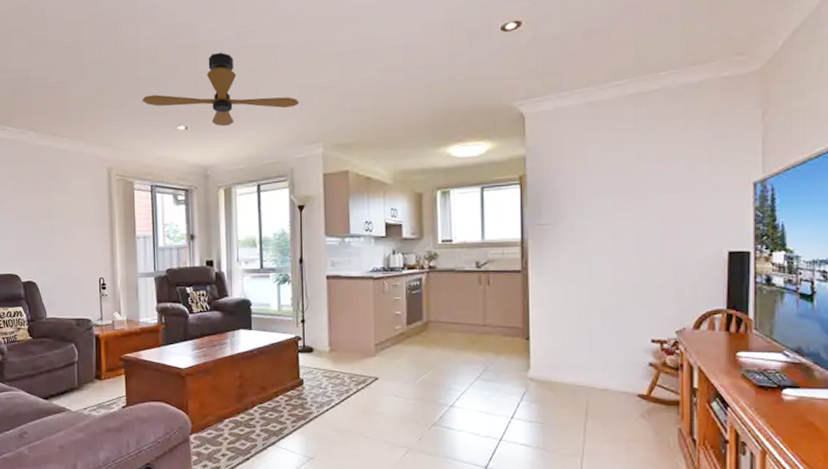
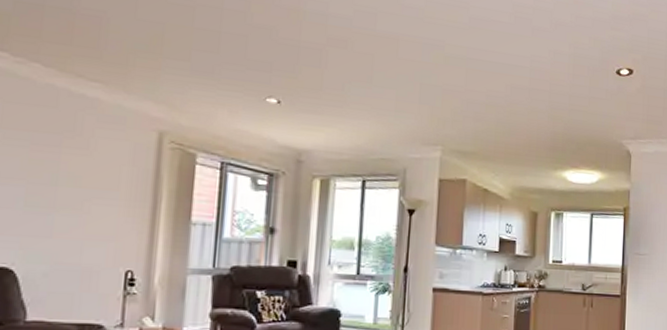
ceiling fan: present [142,52,300,127] -> none [221,26,420,110]

